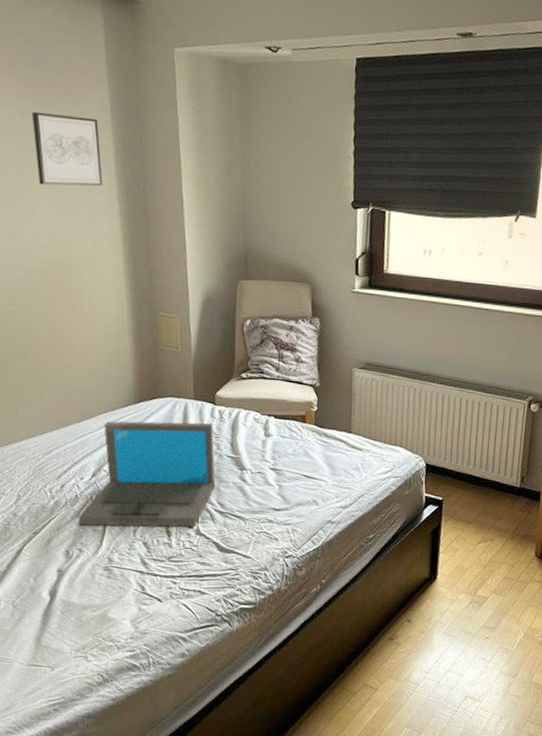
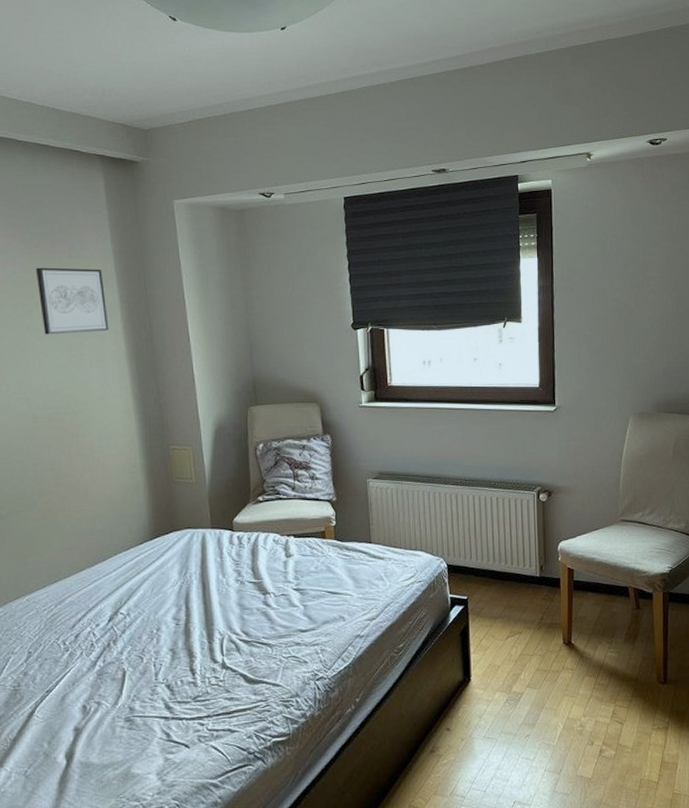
laptop: present [78,421,216,527] -> none [95,551,239,676]

